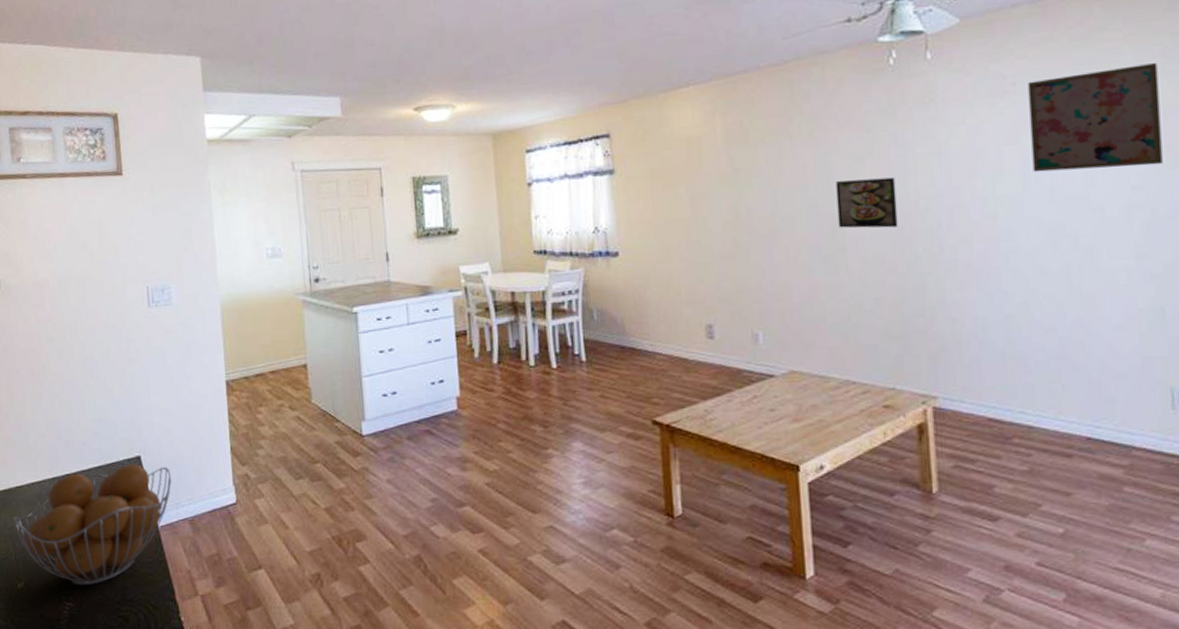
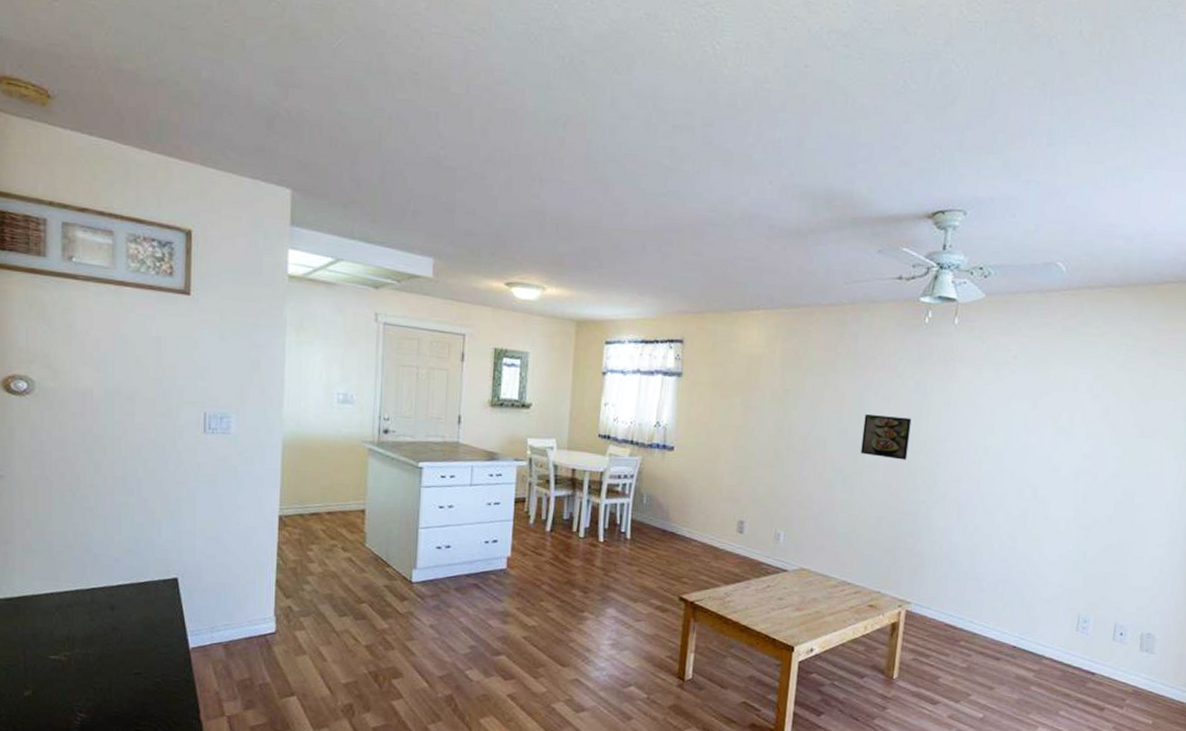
fruit basket: present [13,464,172,586] -> none [25,585,209,699]
wall art: present [1028,63,1163,173] -> none [1016,357,1120,441]

